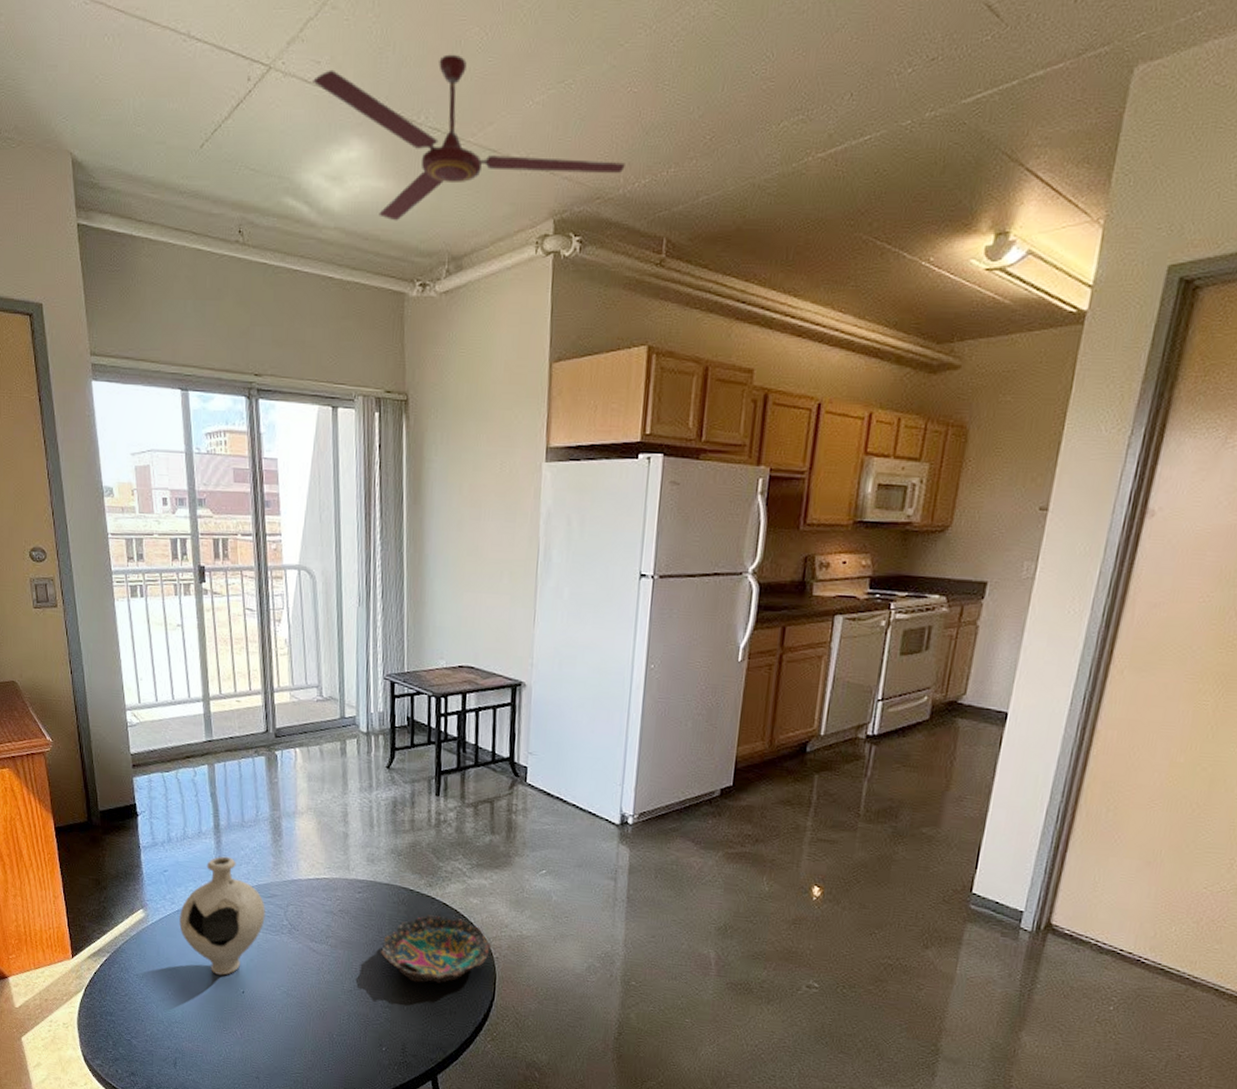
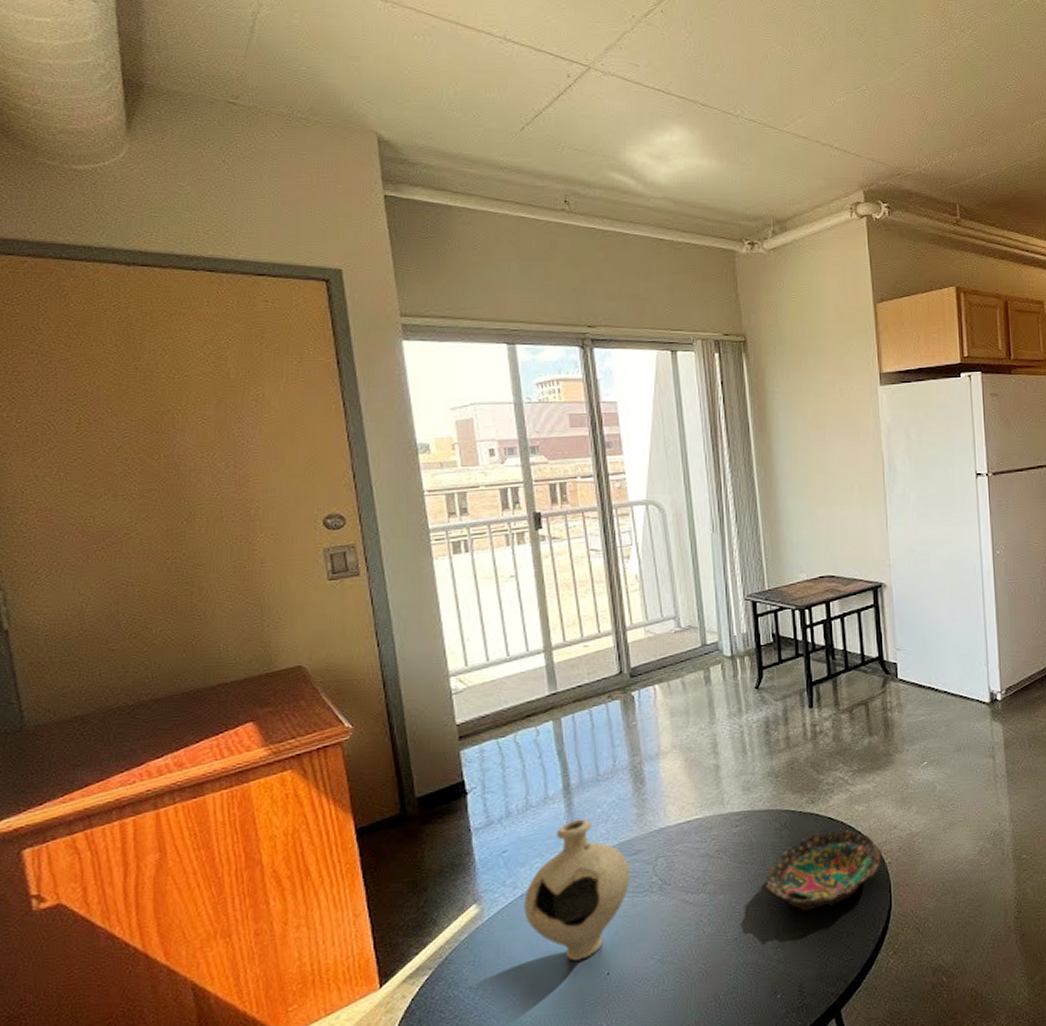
ceiling fan: present [313,54,625,221] -> none [632,64,918,192]

